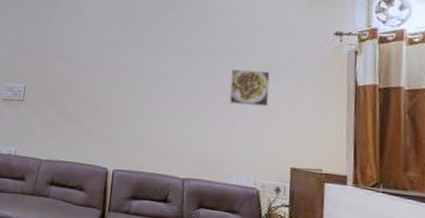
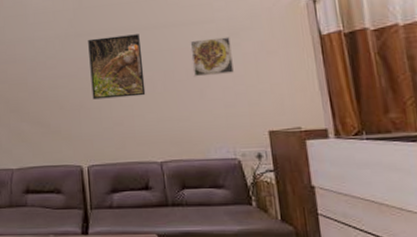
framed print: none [129,50,184,113] -> present [88,34,146,100]

